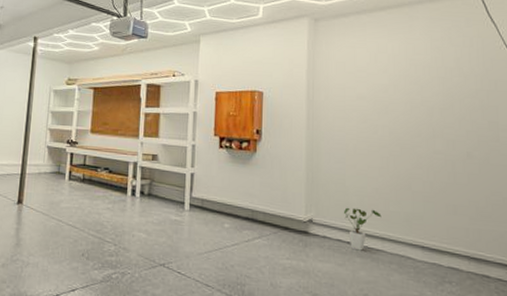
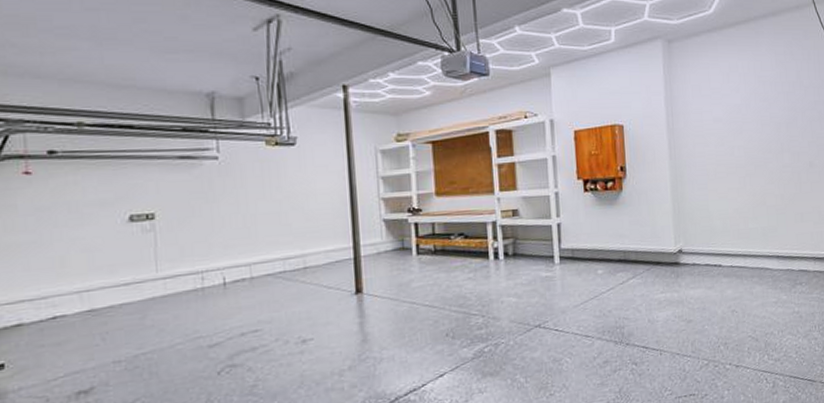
house plant: present [344,207,382,251] -> none [710,229,742,272]

